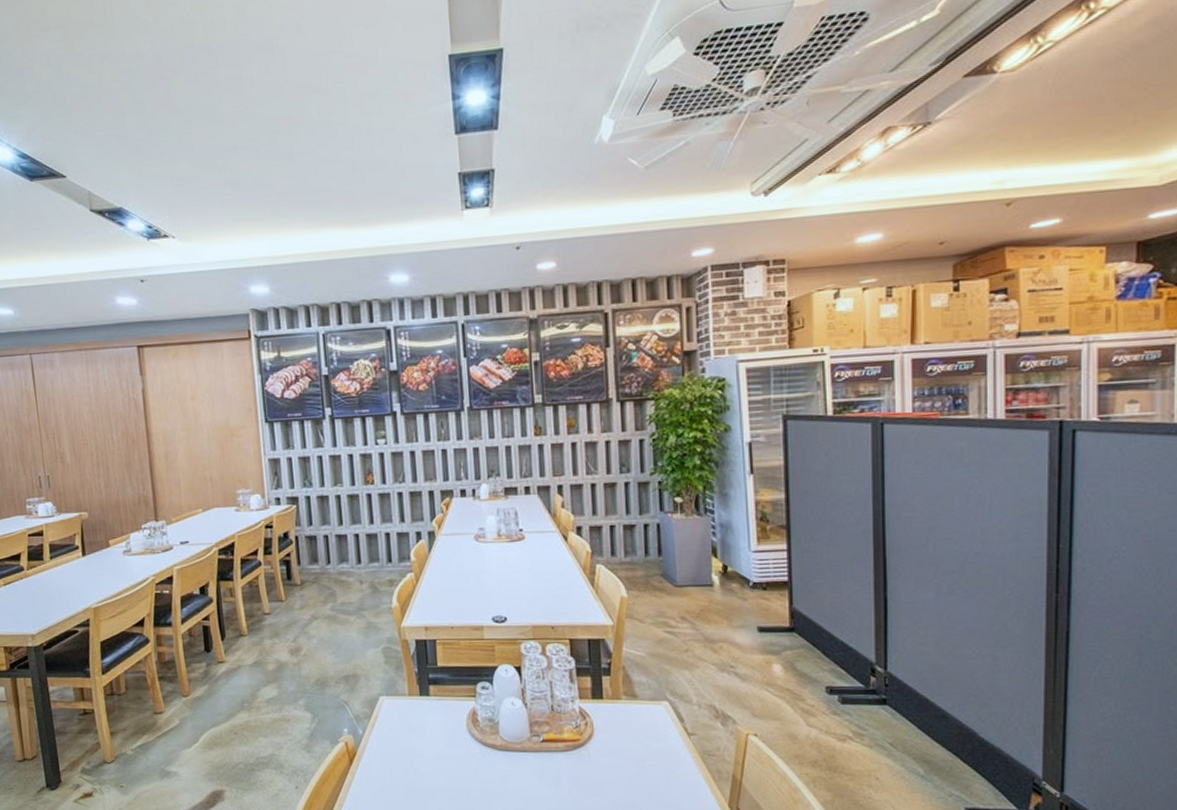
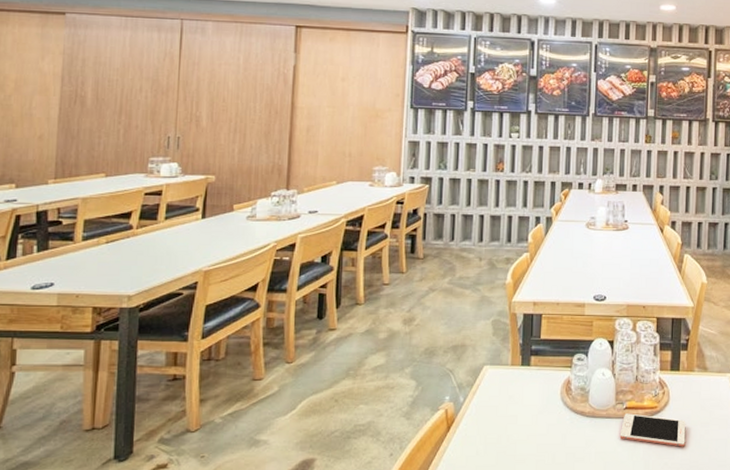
cell phone: none [539,746,618,784] -> present [619,413,686,447]

